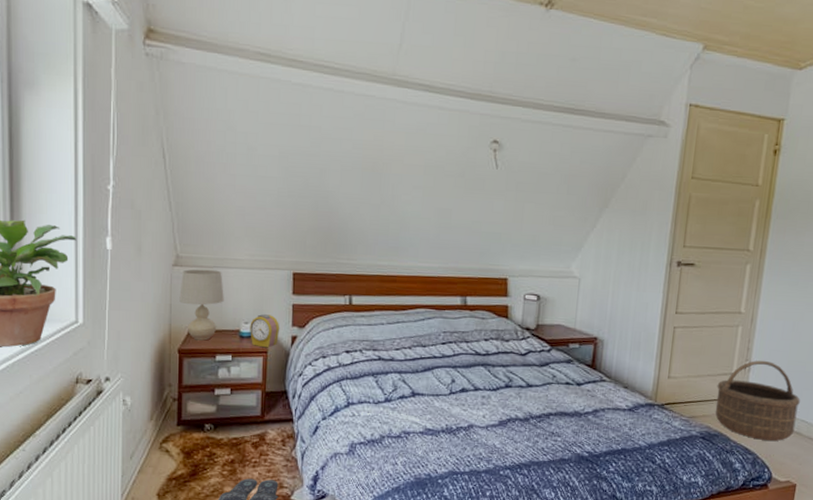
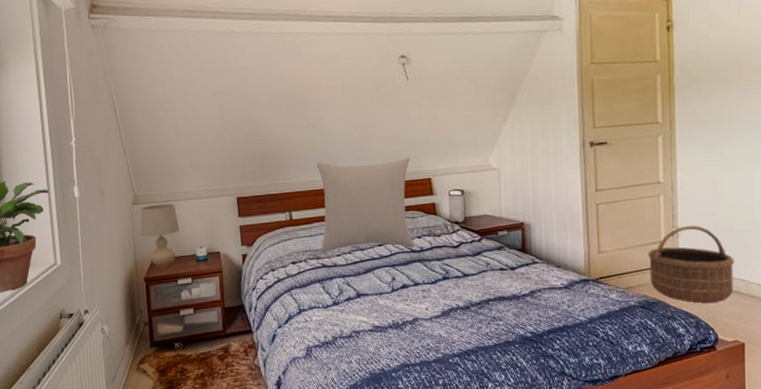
alarm clock: present [250,313,280,348] -> none [204,237,231,268]
pillow: none [379,245,487,351] -> present [316,157,415,252]

